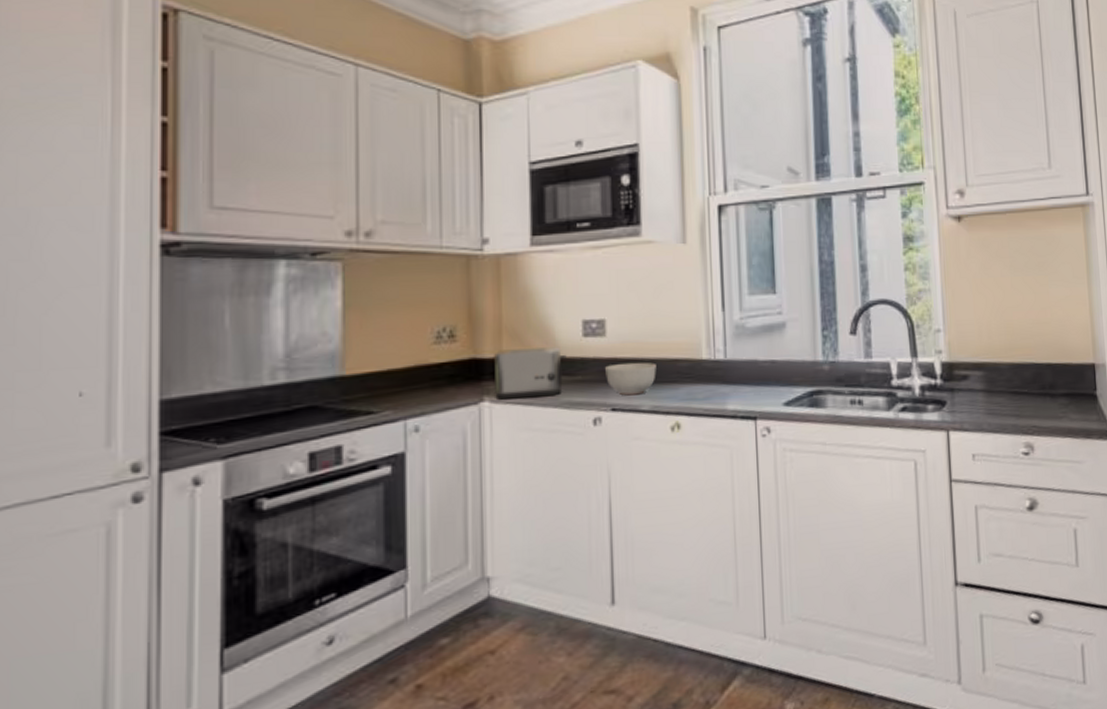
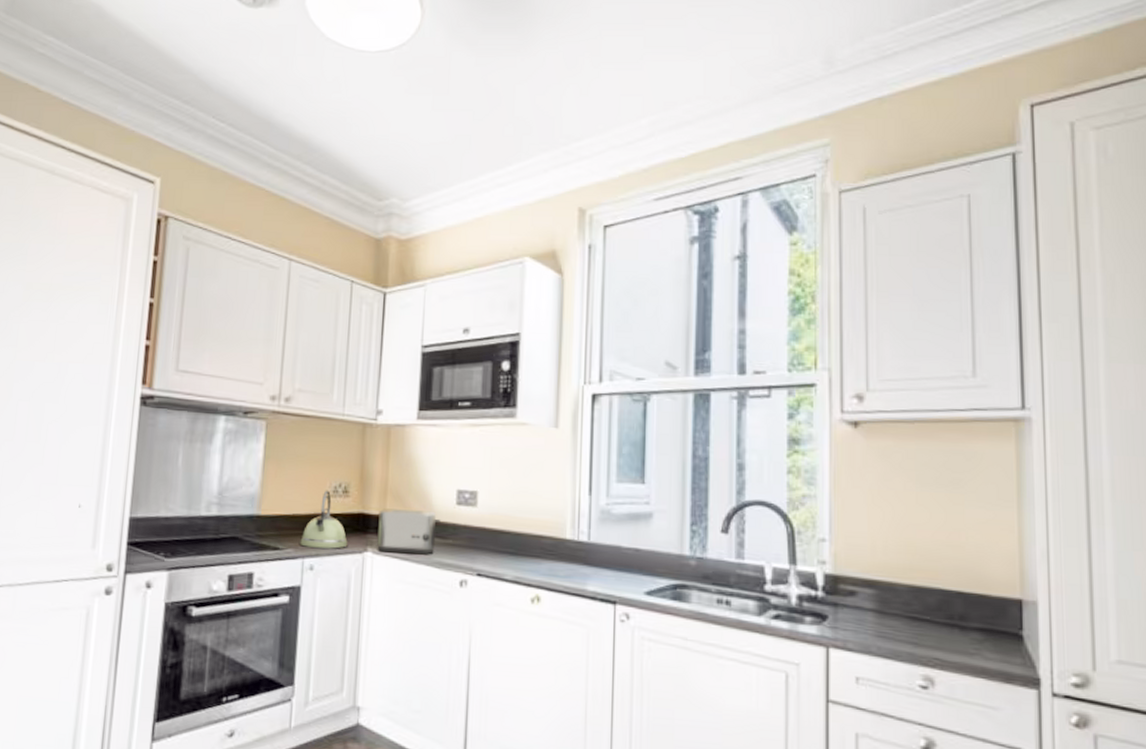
kettle: none [399,336,461,407] -> present [300,490,349,550]
bowl: present [605,362,656,396] -> none [474,533,521,564]

